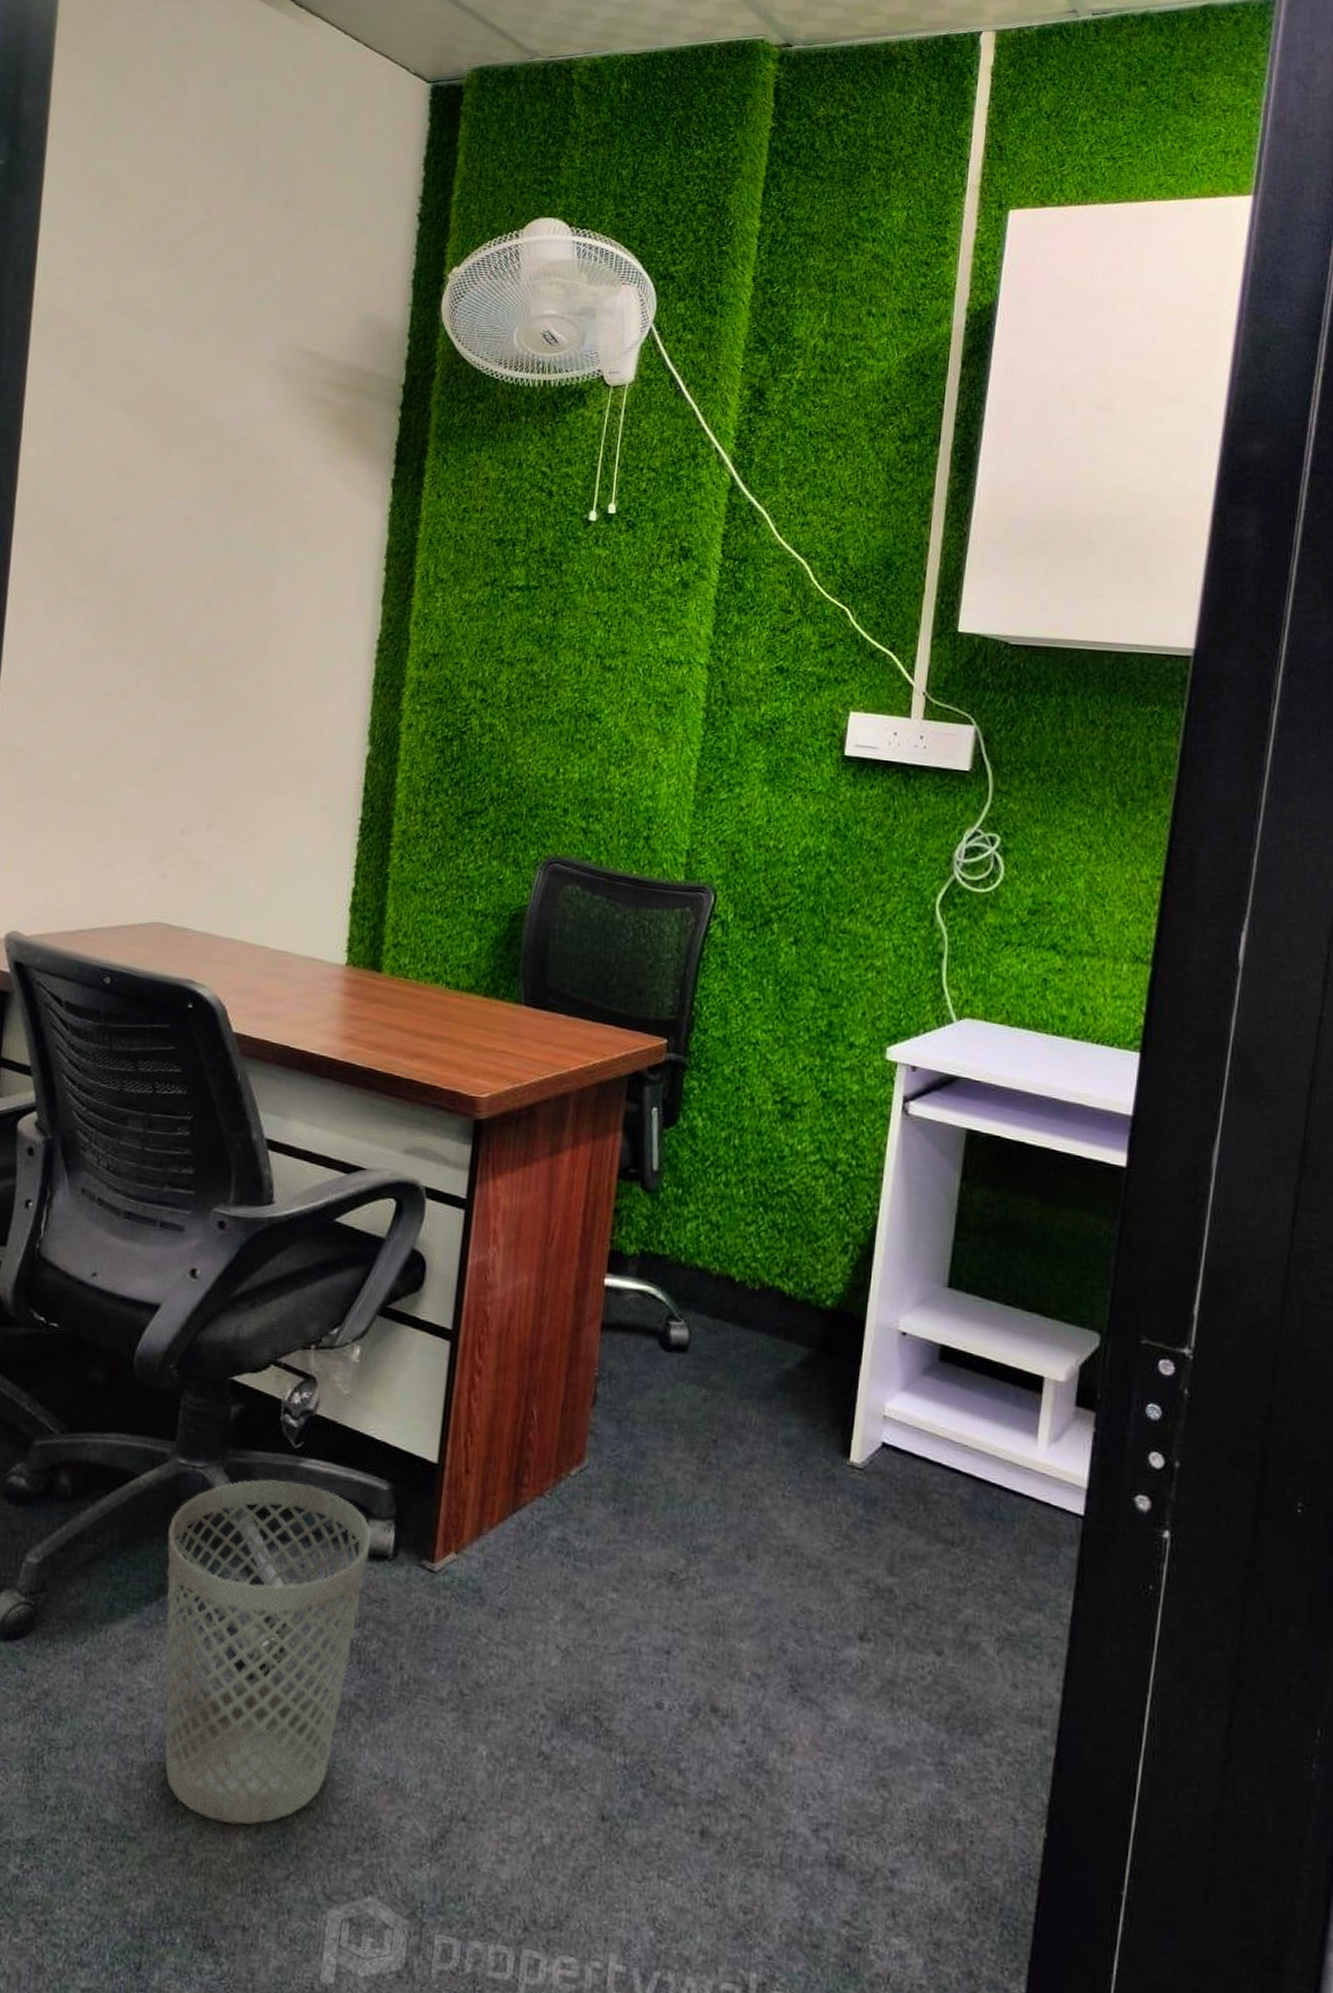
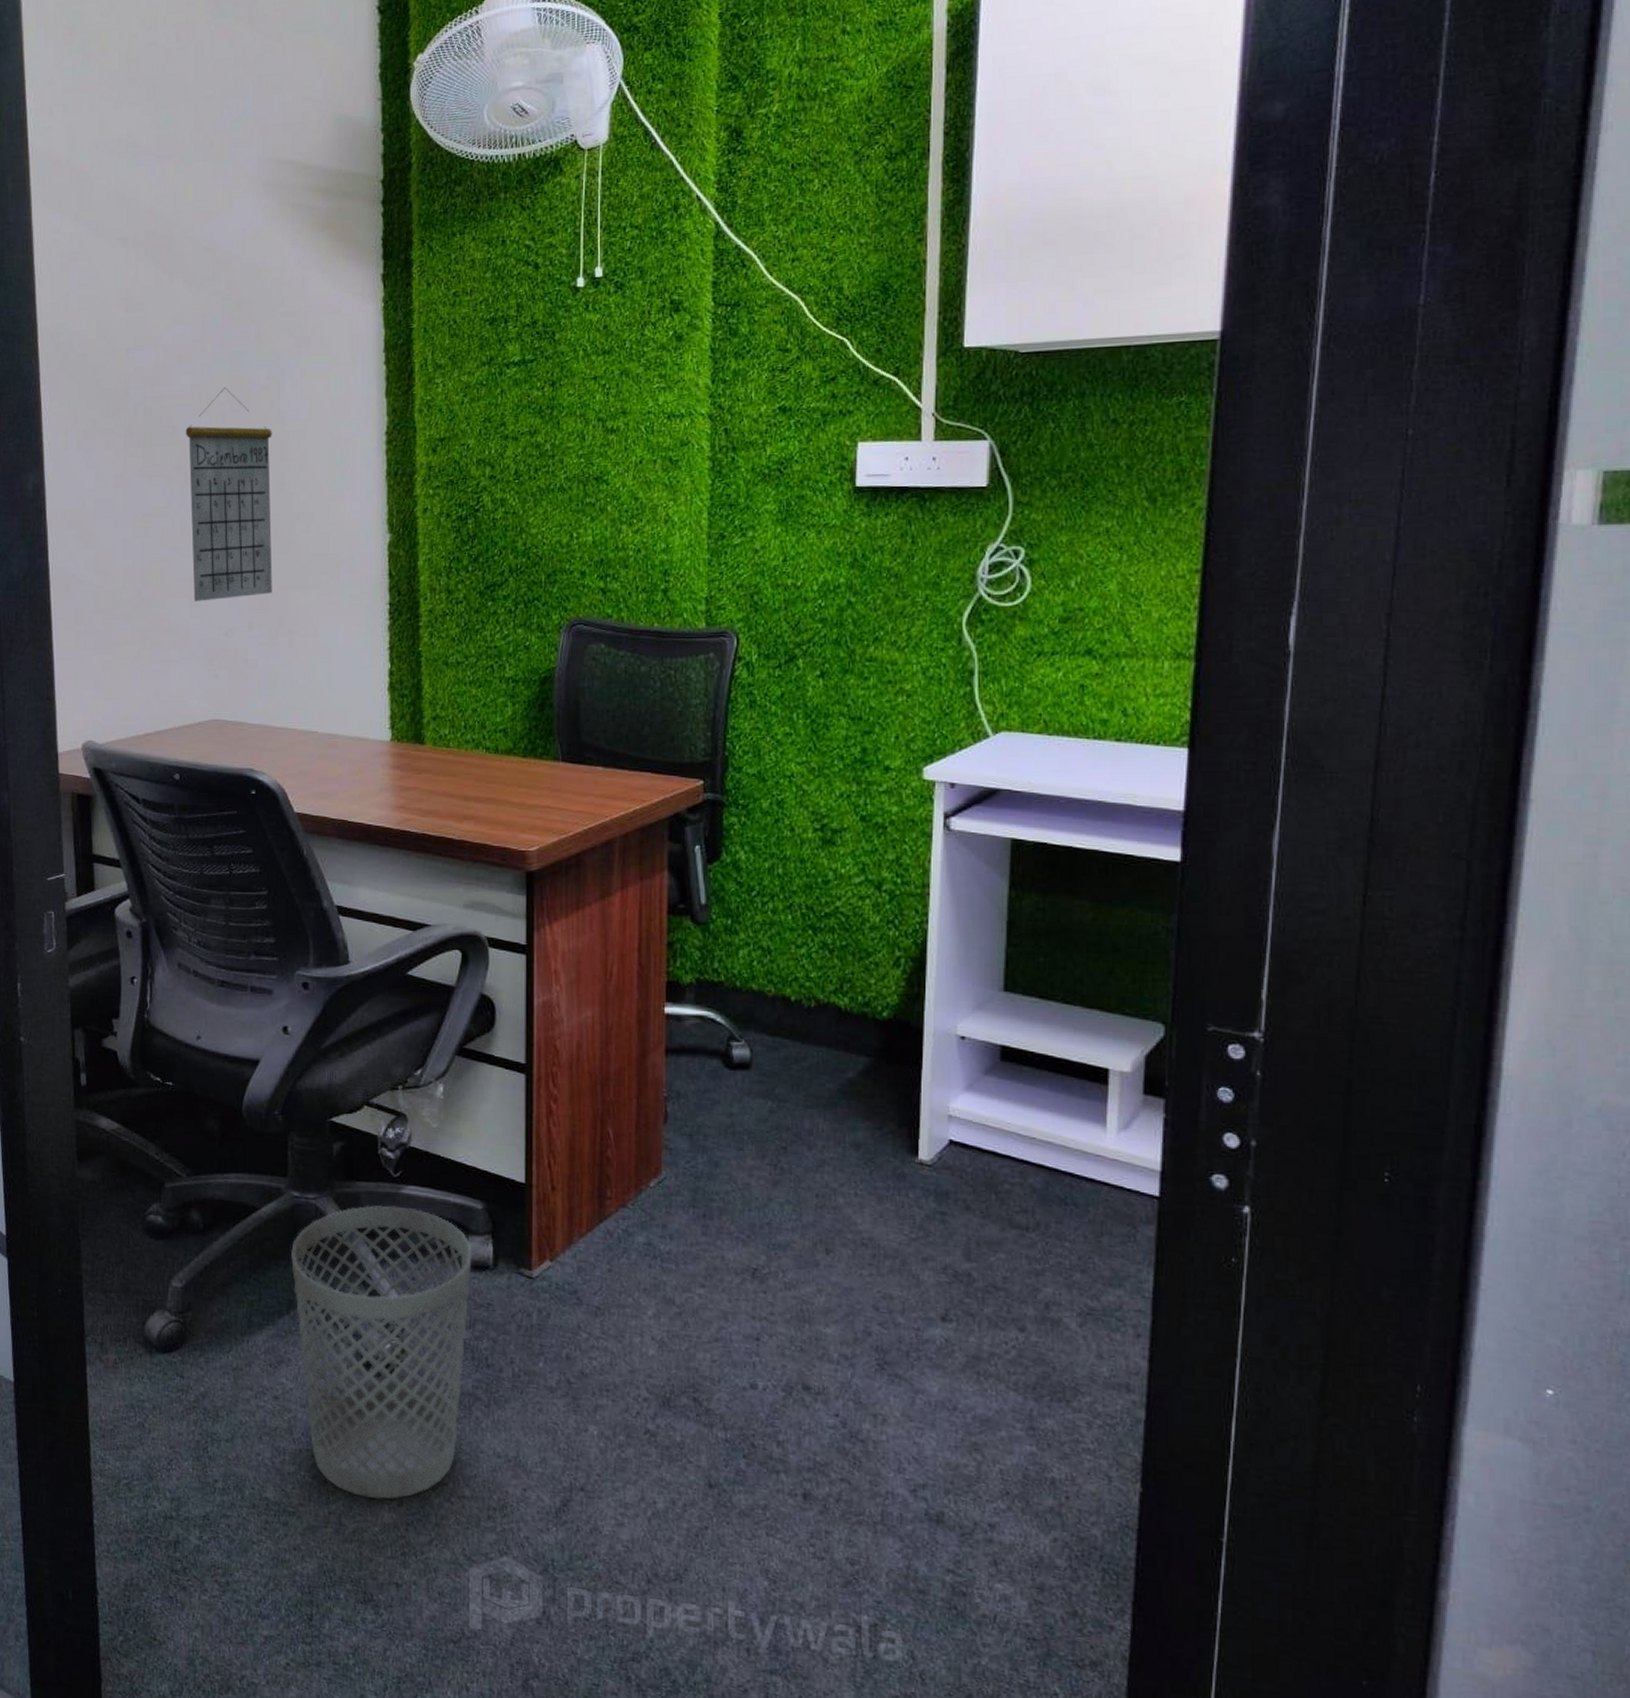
calendar: none [151,571,258,794] -> present [185,387,273,602]

